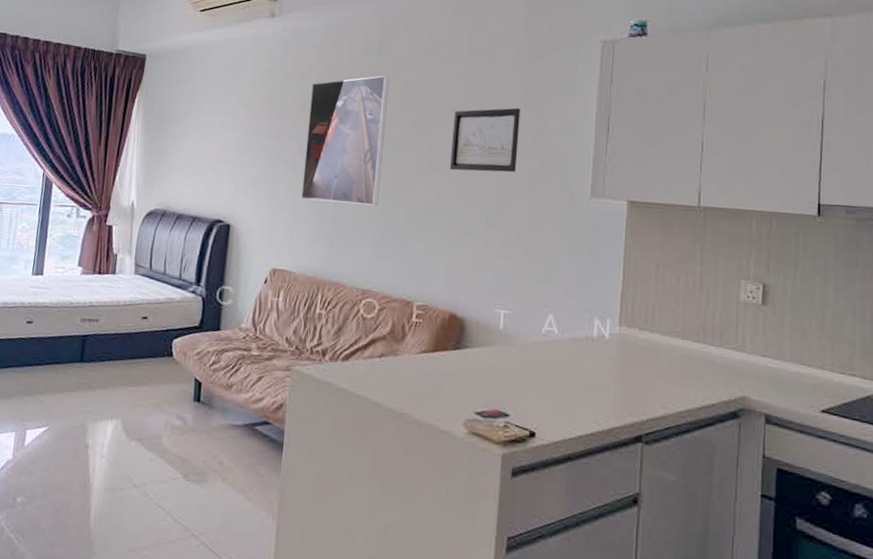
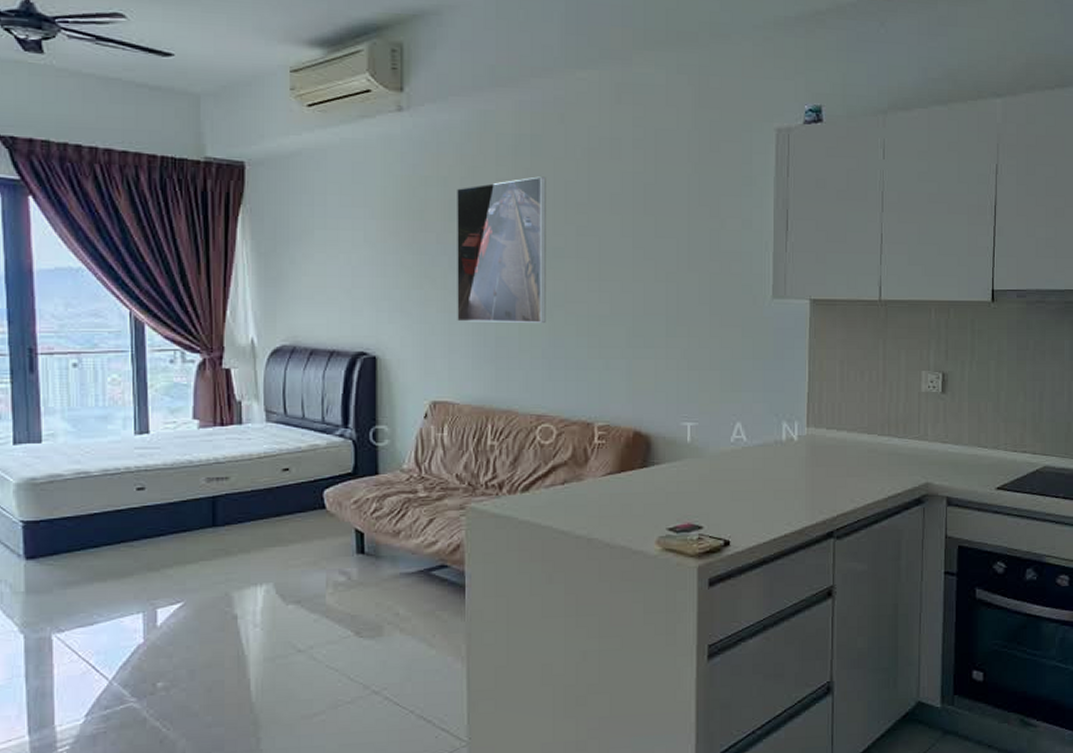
wall art: present [450,107,521,173] -> none [623,206,694,279]

